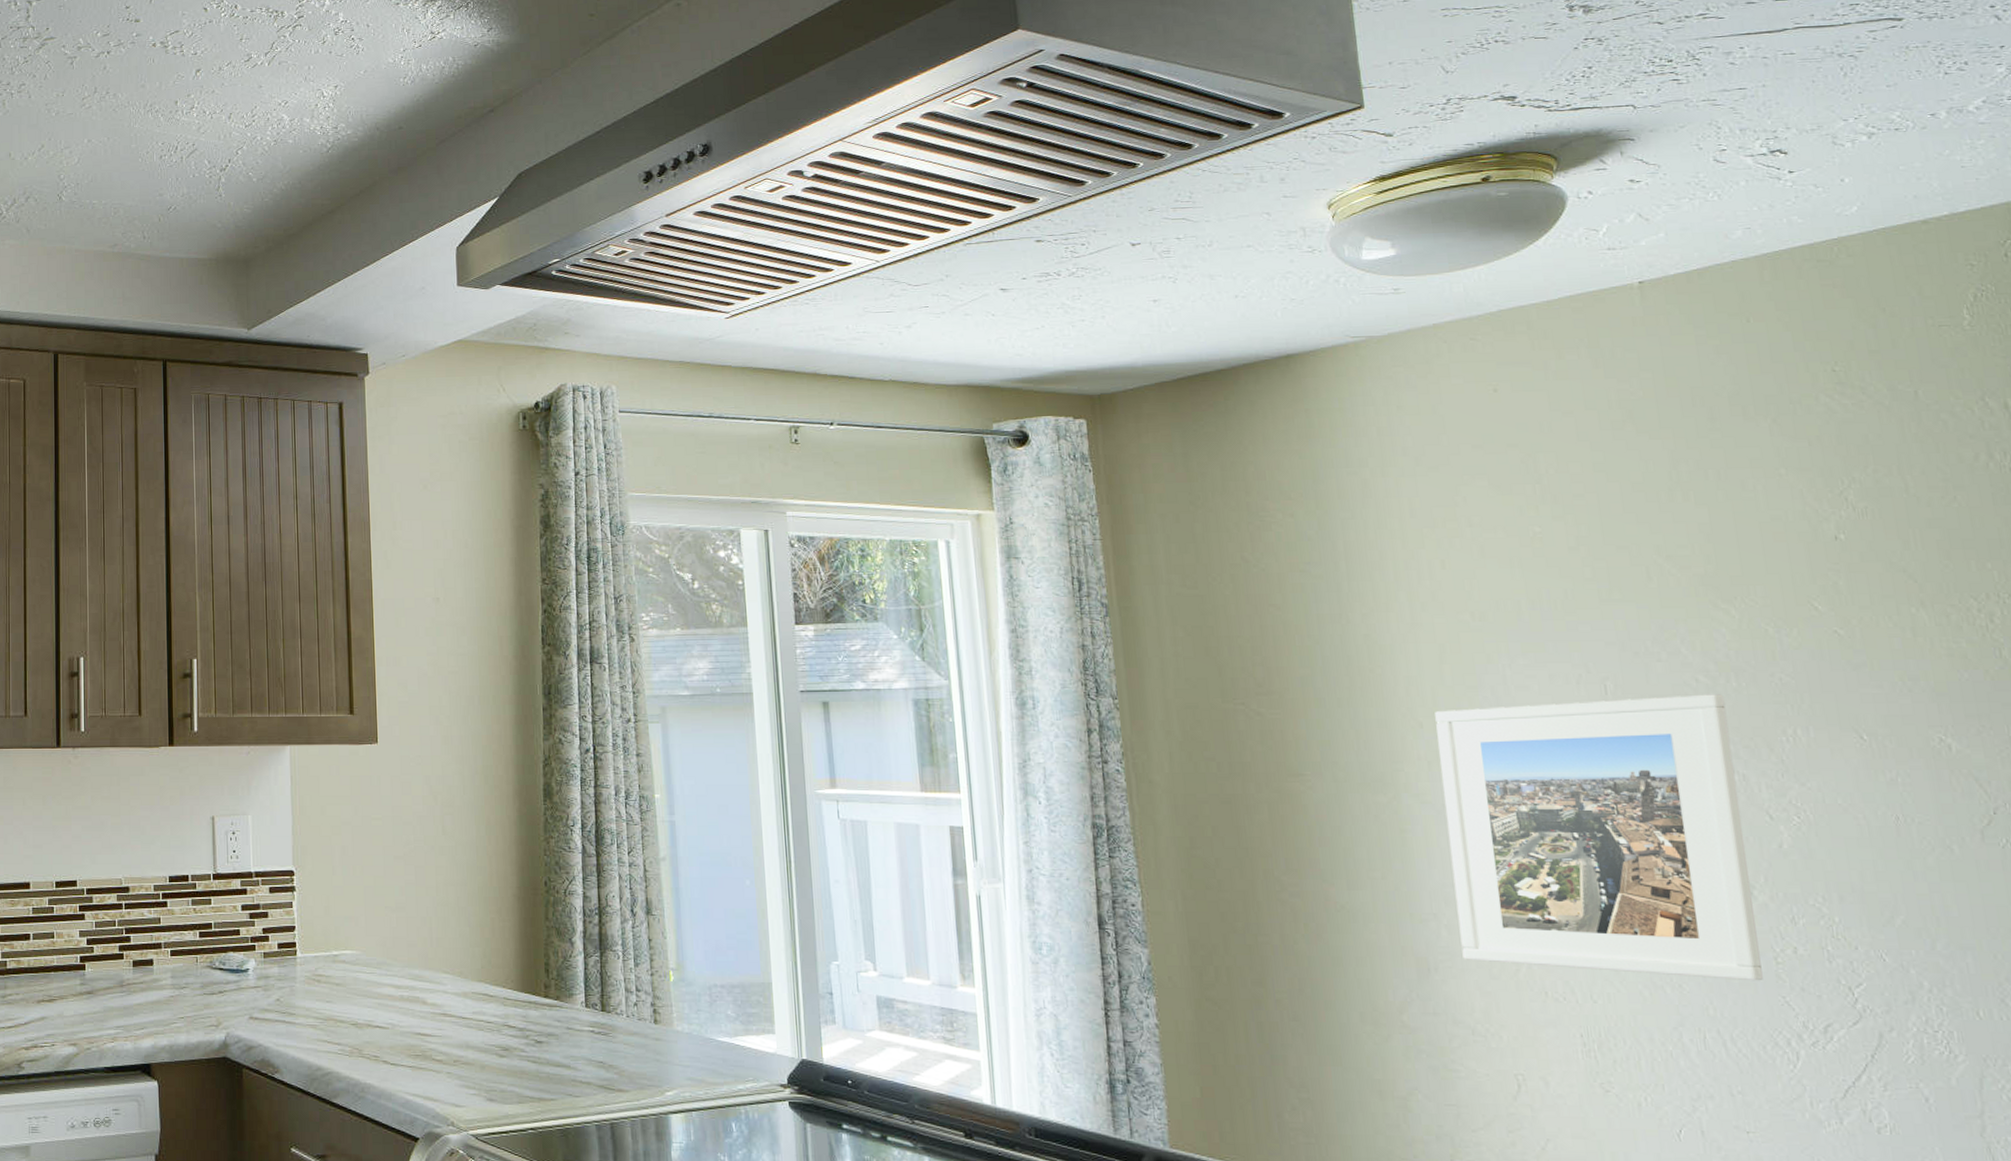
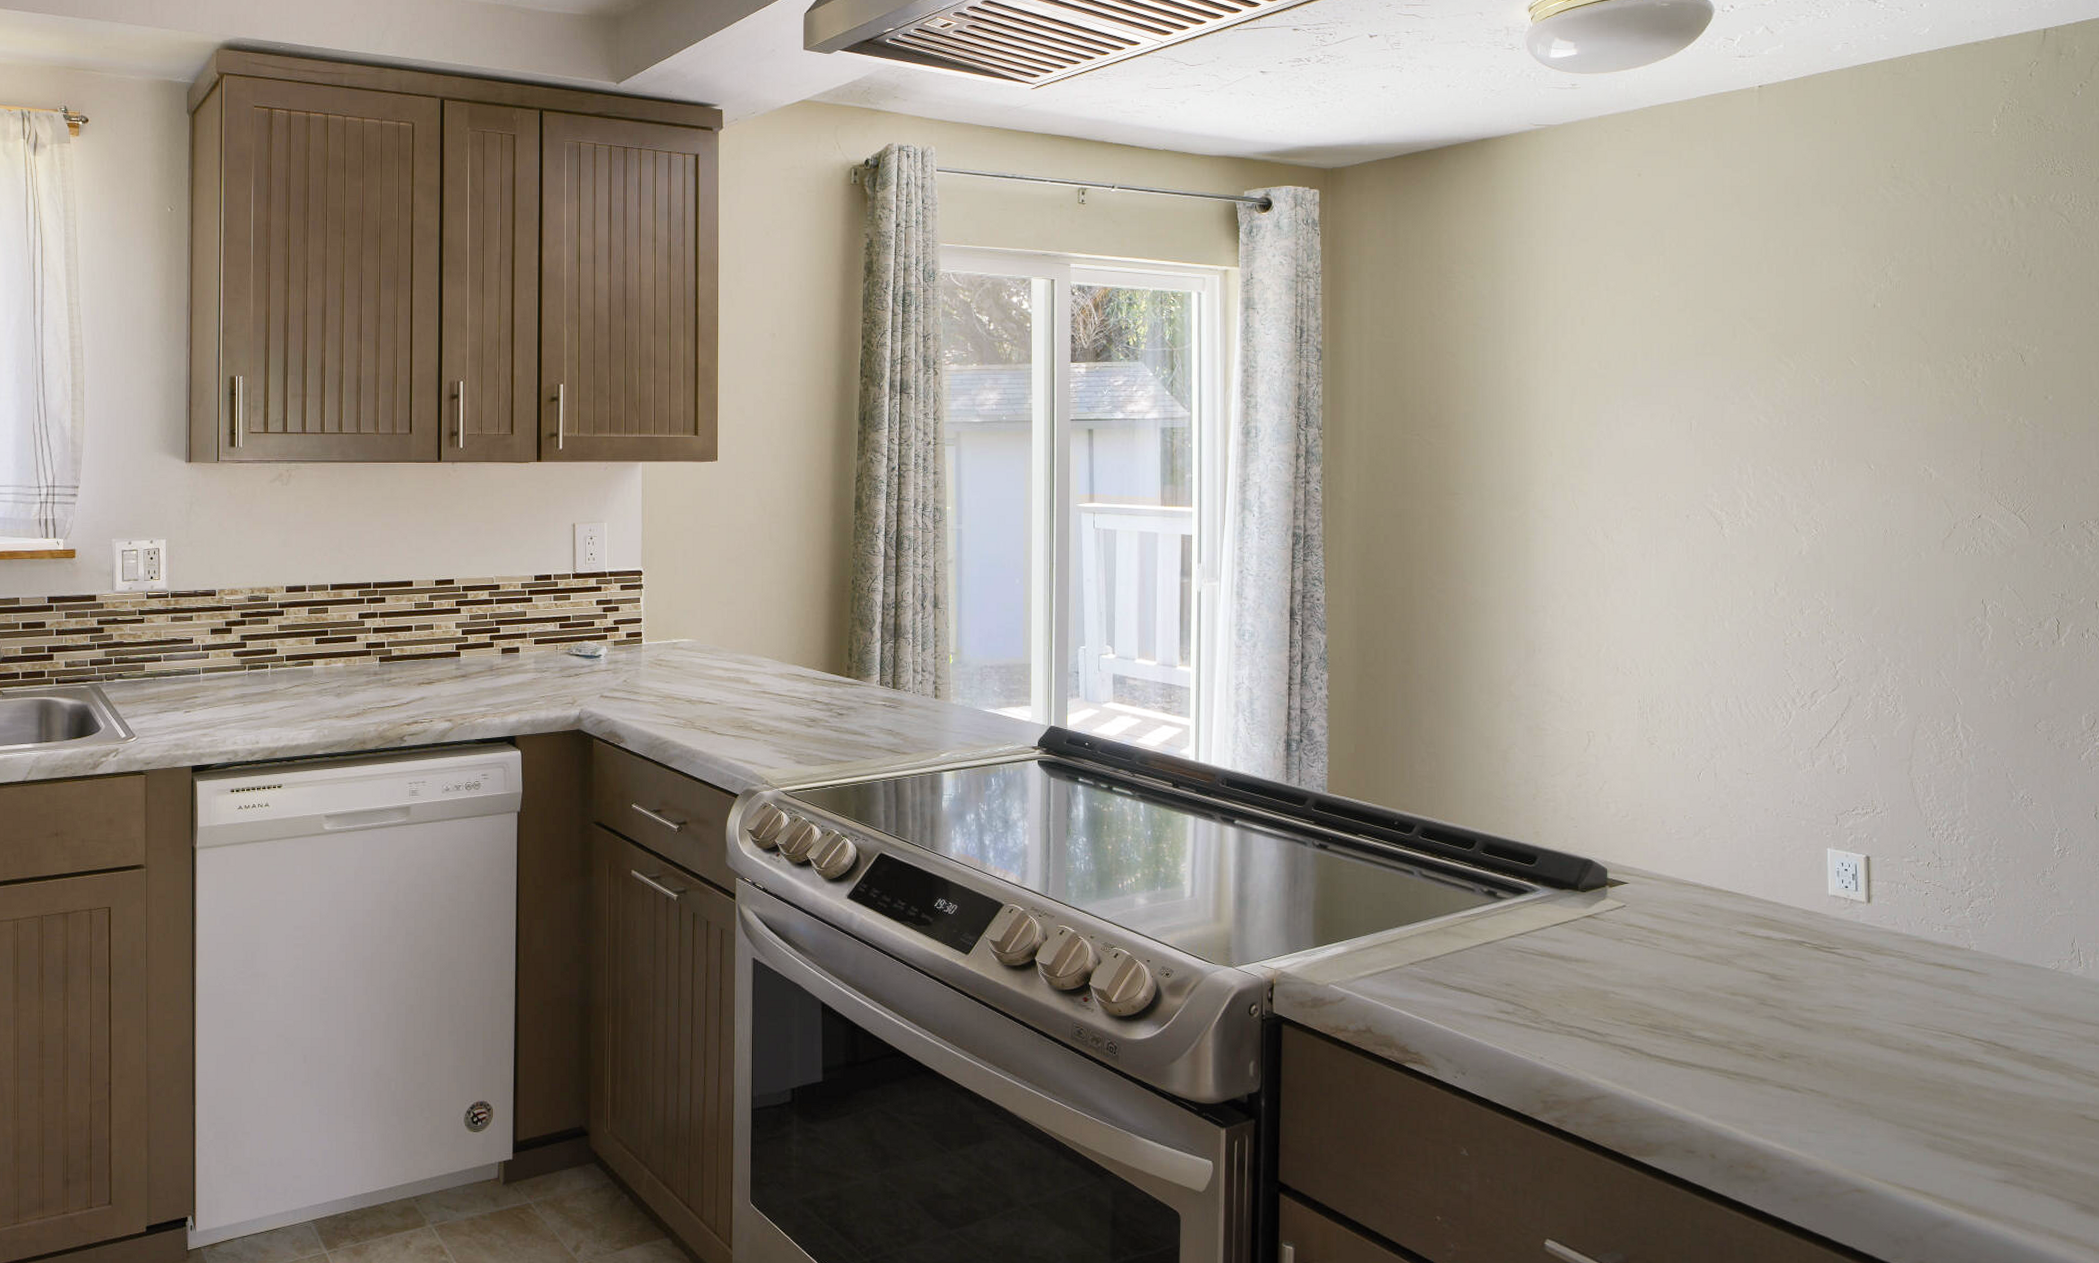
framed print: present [1435,694,1763,981] -> none [1560,431,1776,658]

